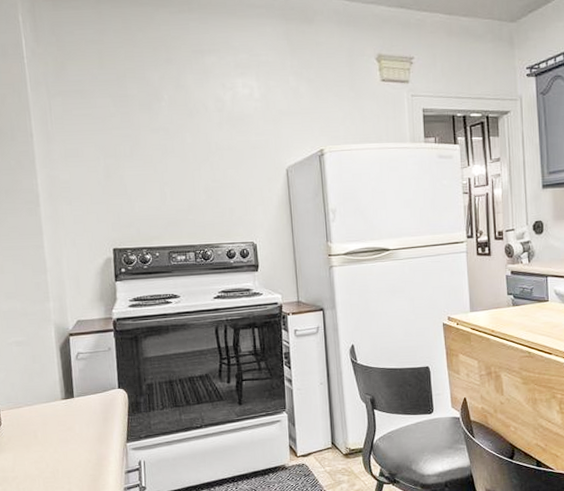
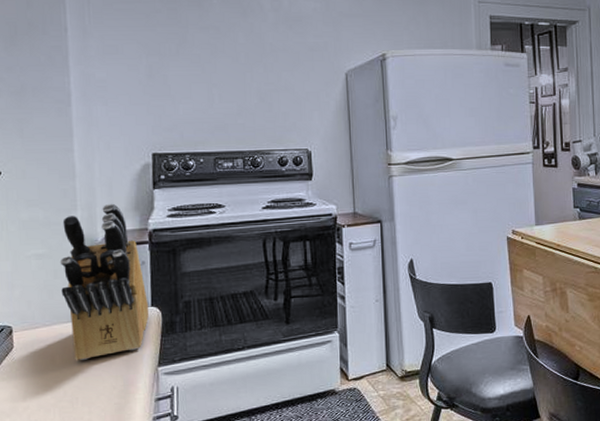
knife block: none [37,295,117,436] -> present [60,203,149,360]

